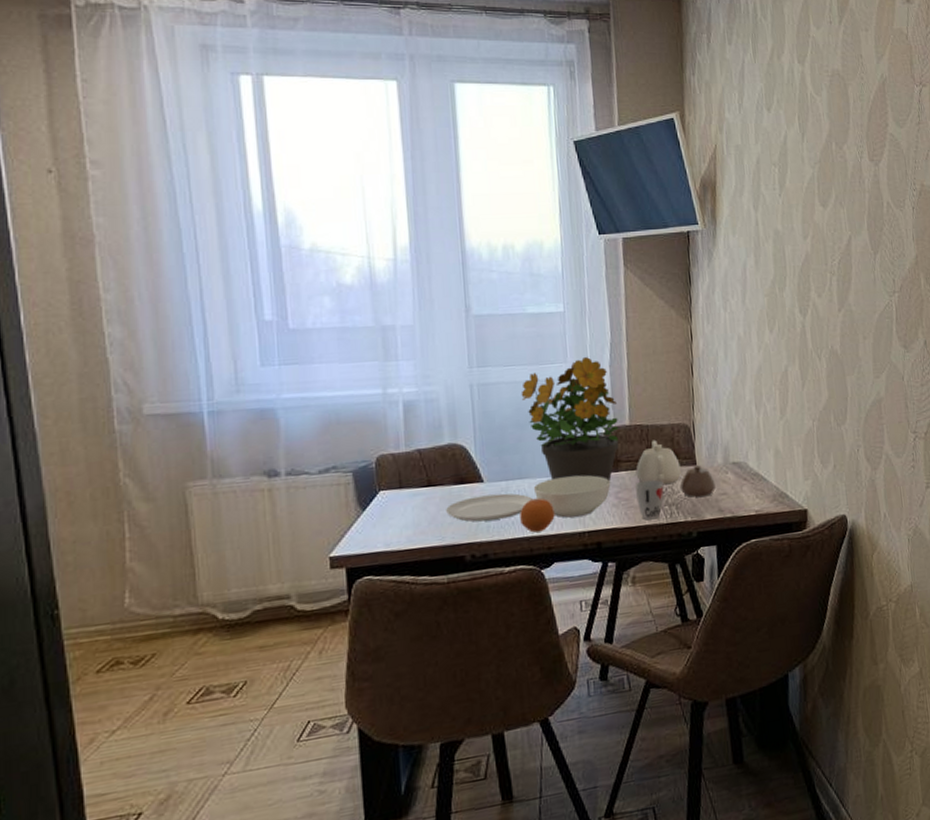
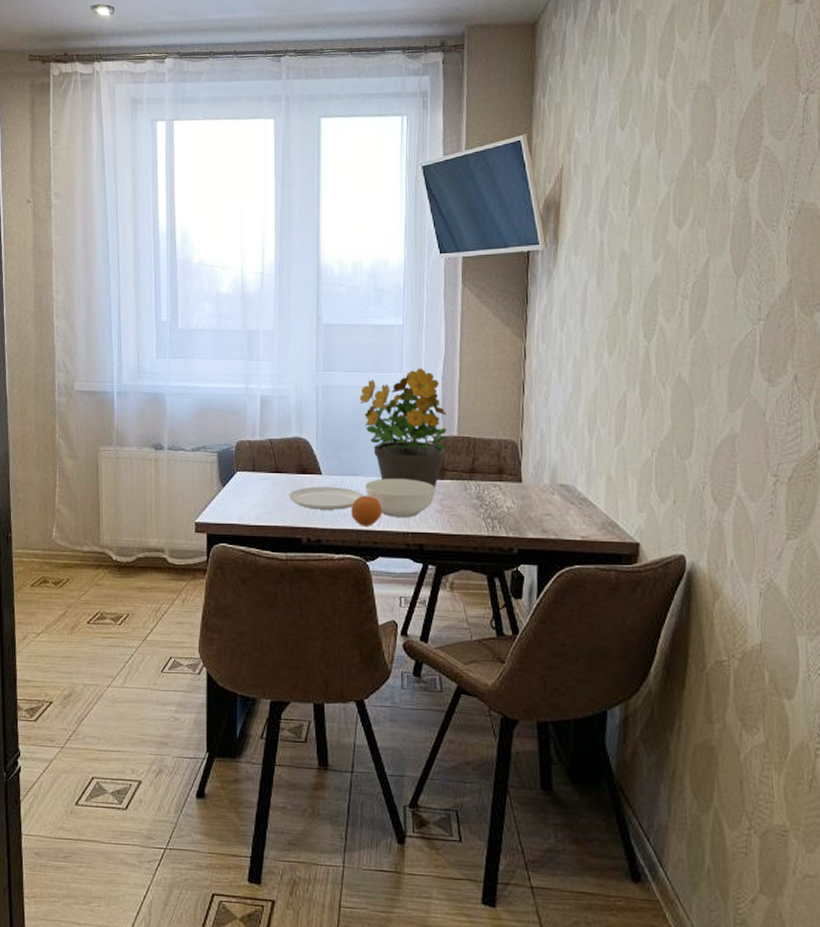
teapot: present [635,439,681,485] -> none [461,453,505,498]
cup: present [635,479,664,520] -> none [460,491,488,530]
sugar bowl: present [680,465,717,497] -> none [504,483,541,514]

